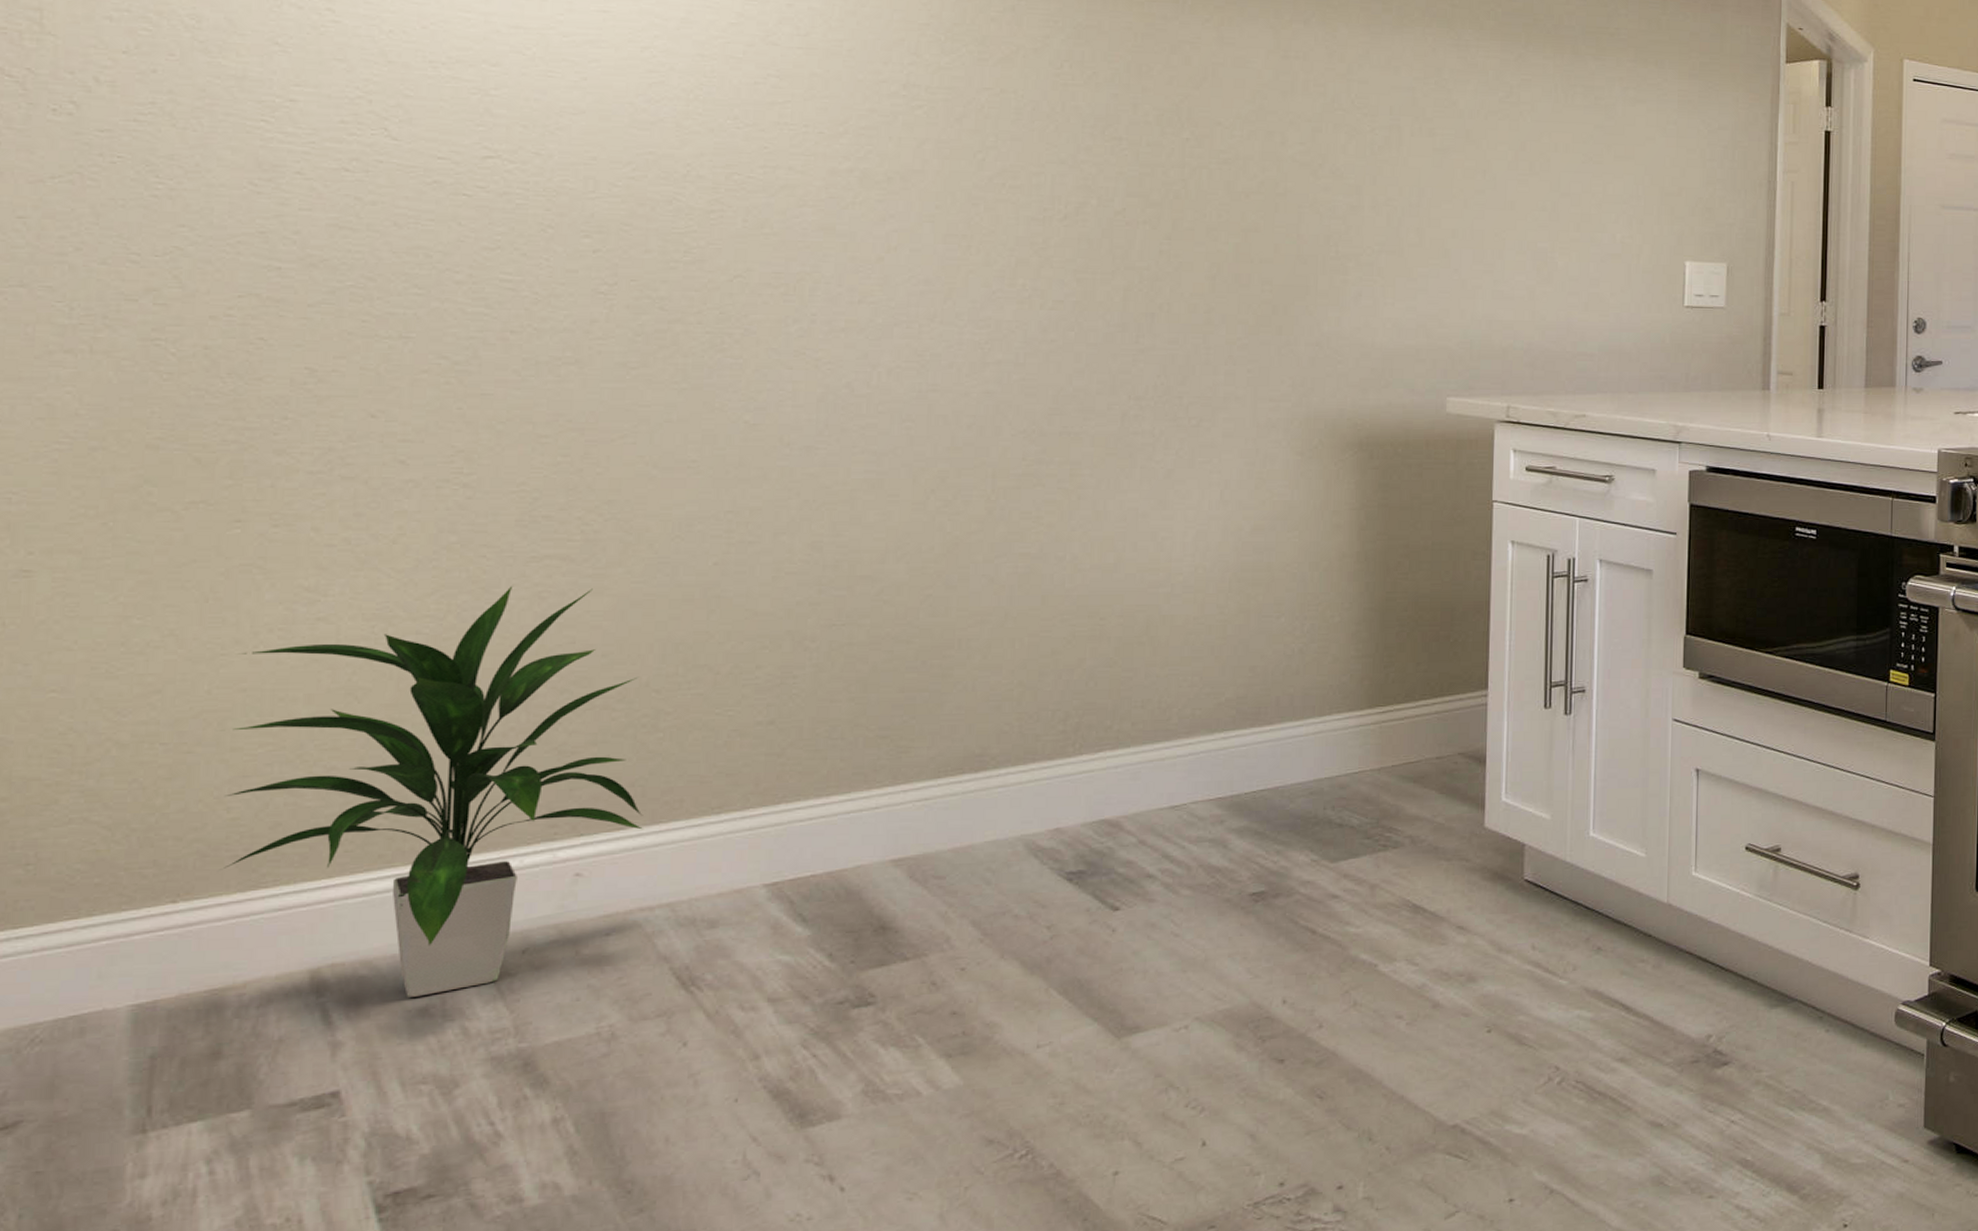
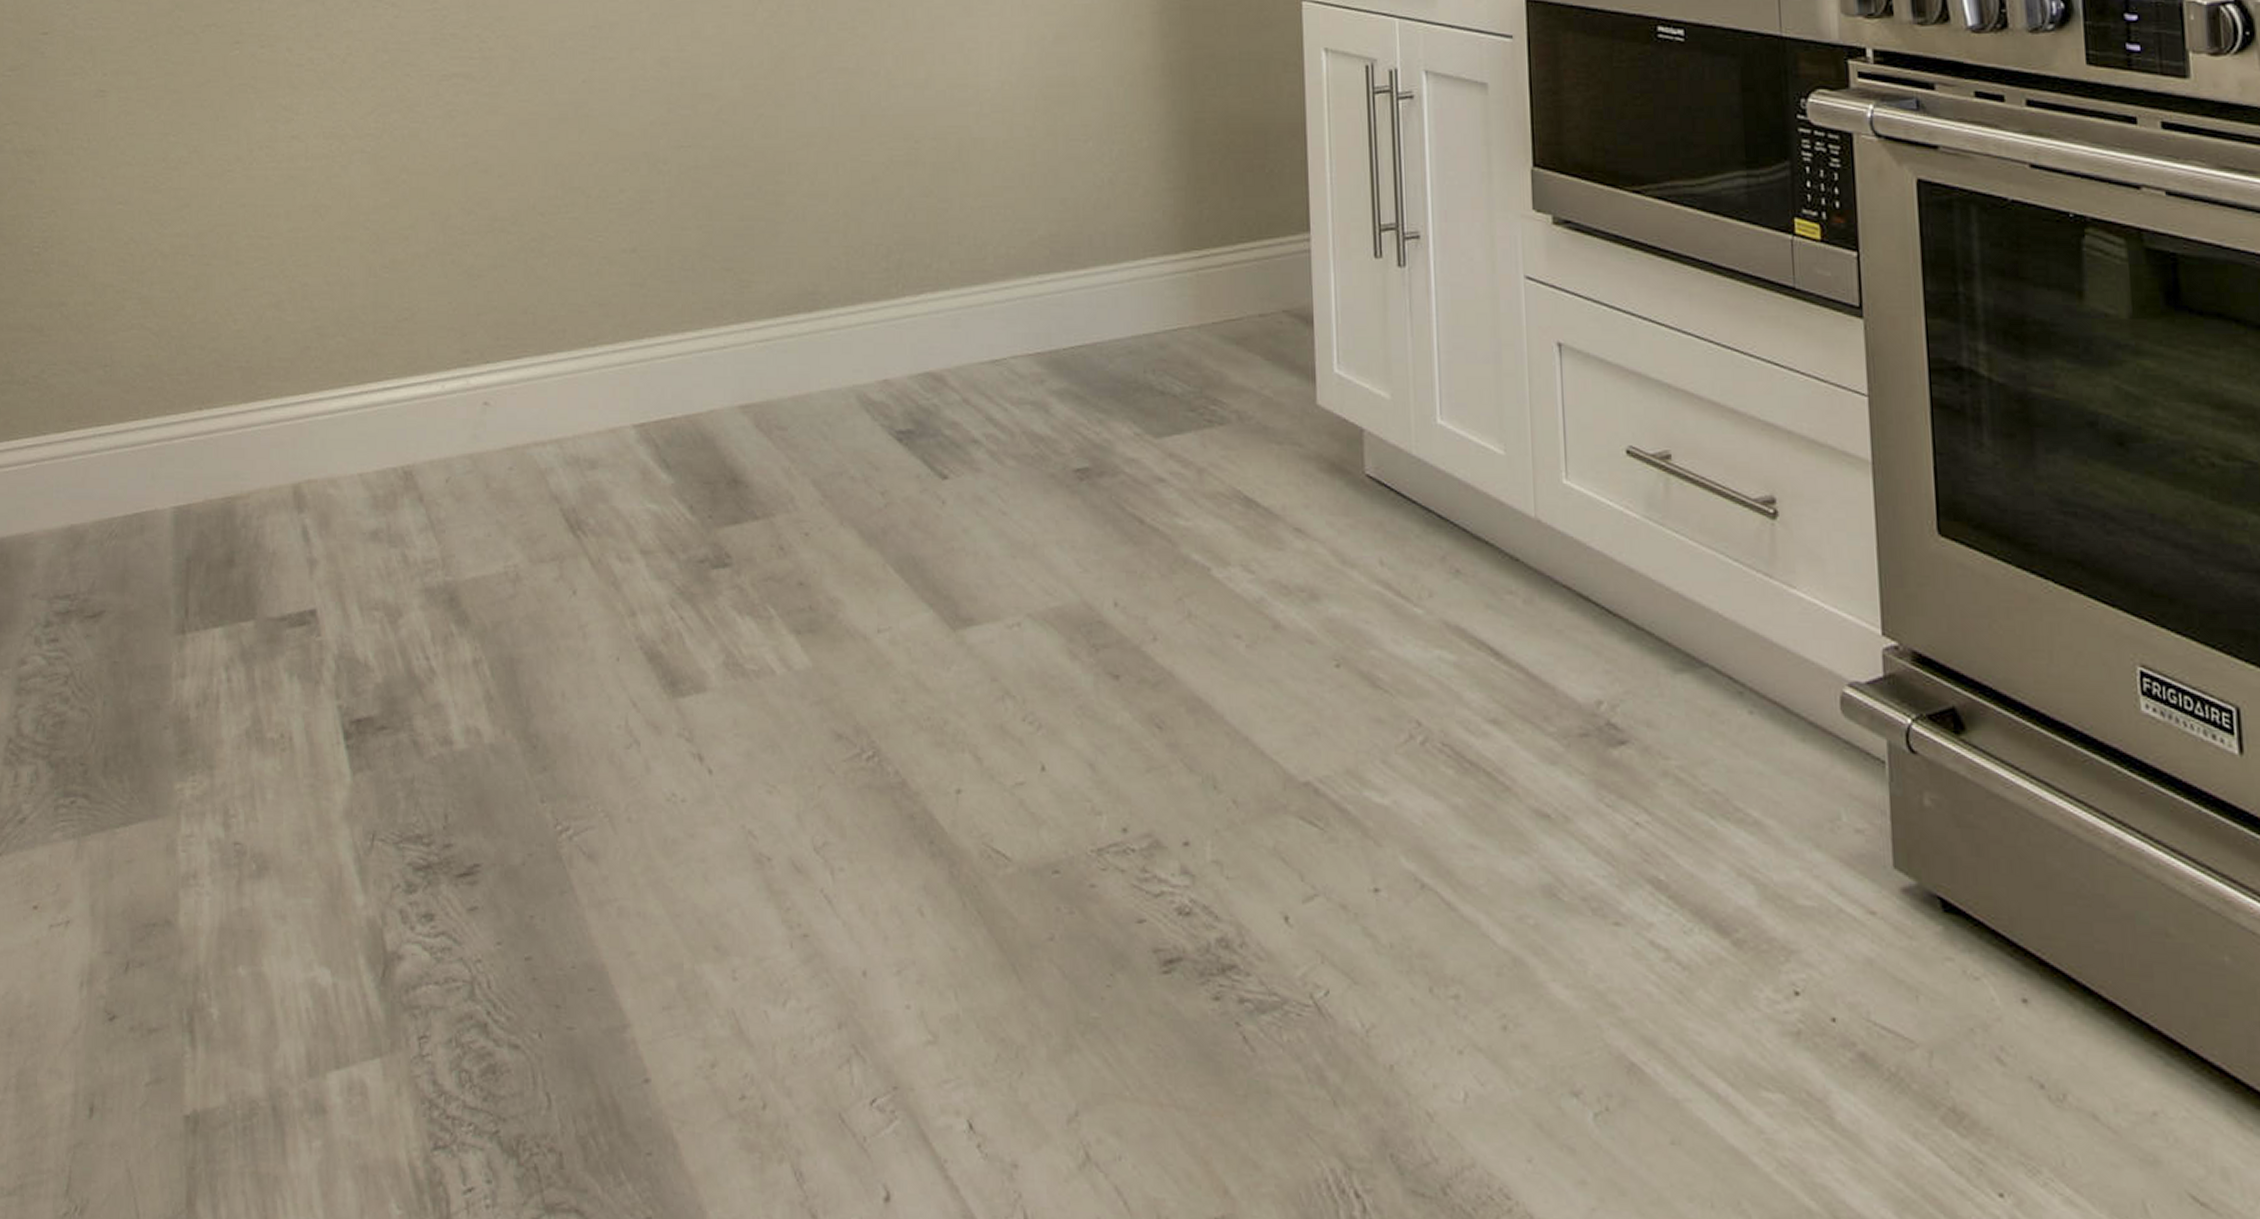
indoor plant: present [224,586,643,997] -> none [232,105,535,520]

